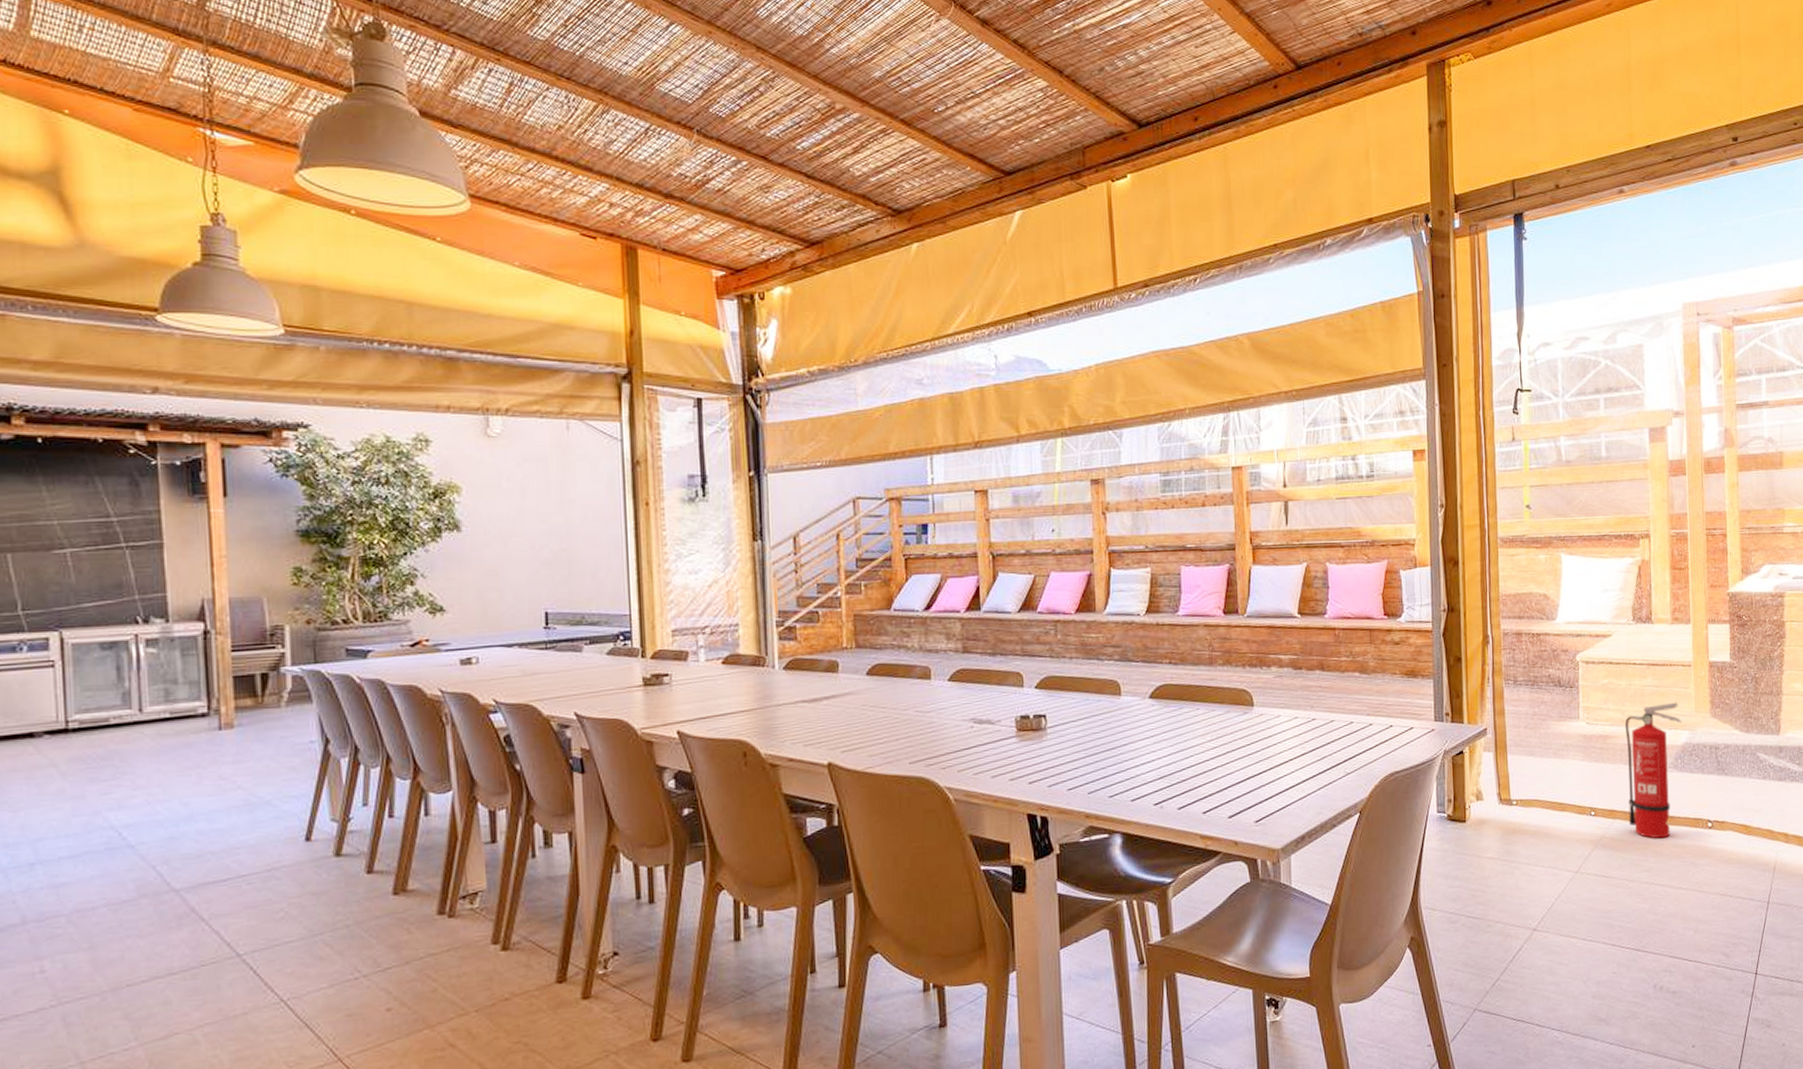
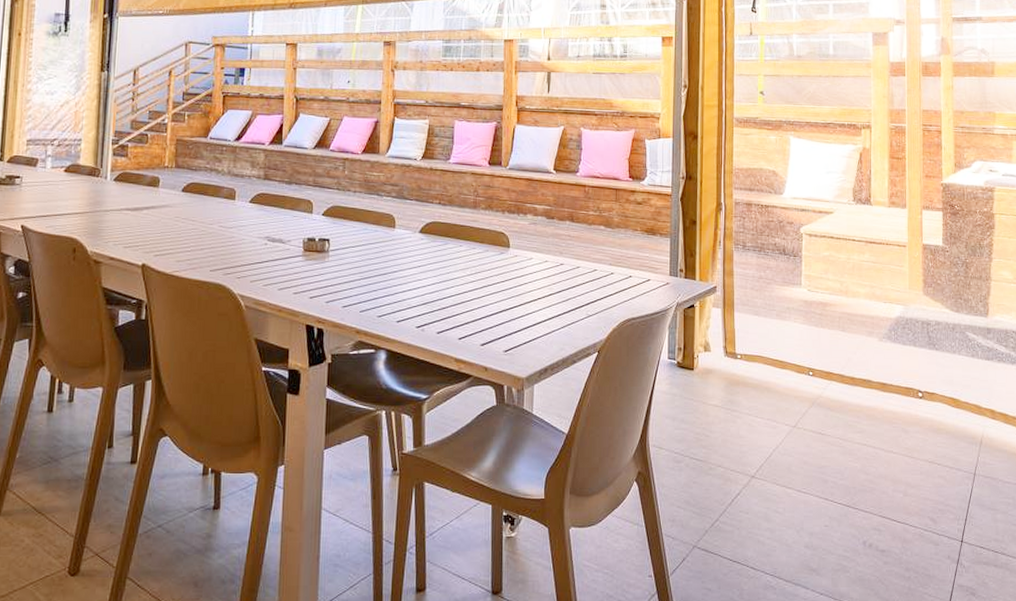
fire extinguisher: present [1624,702,1682,839] -> none [843,278,897,403]

